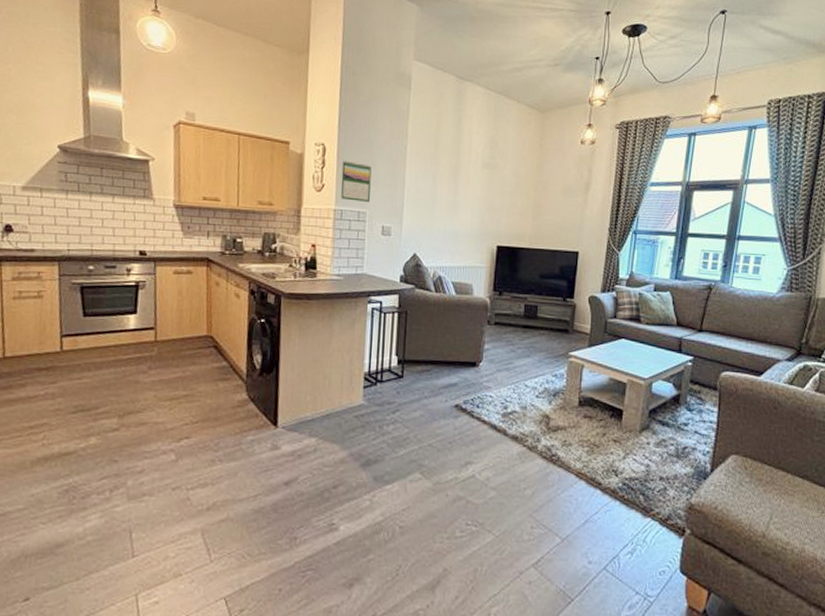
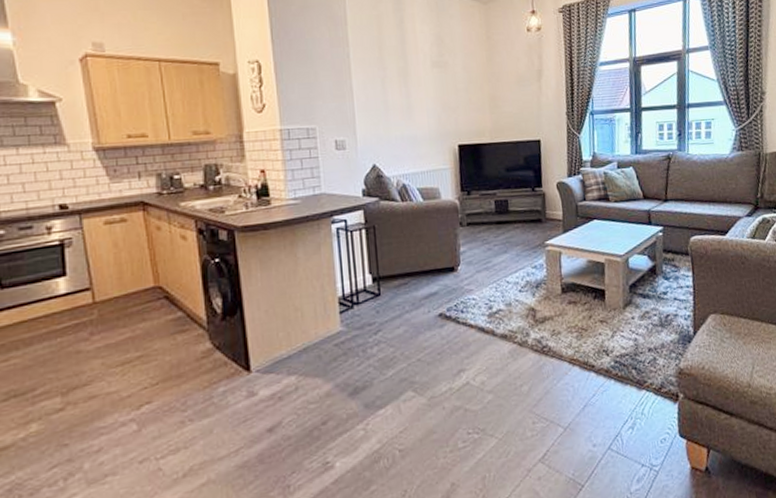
calendar: present [340,160,372,203] -> none [281,75,319,118]

